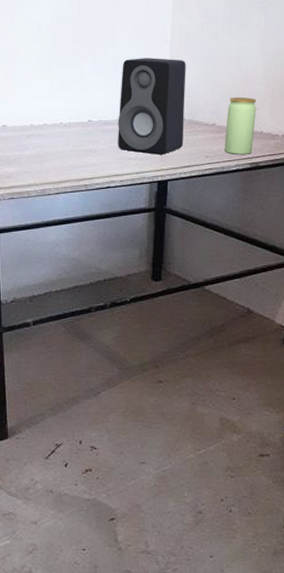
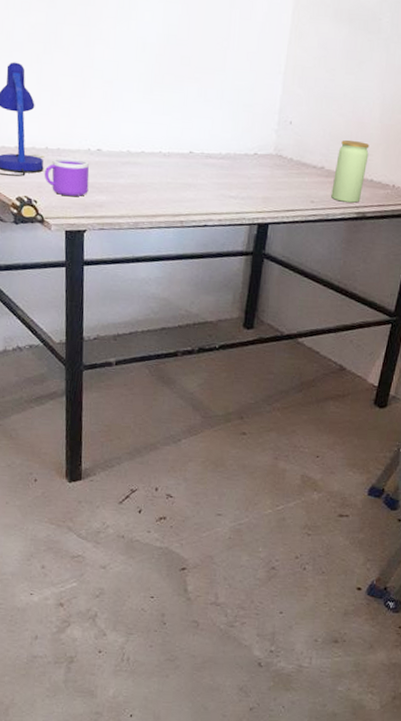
speaker: present [118,58,186,155] -> none [219,88,299,196]

